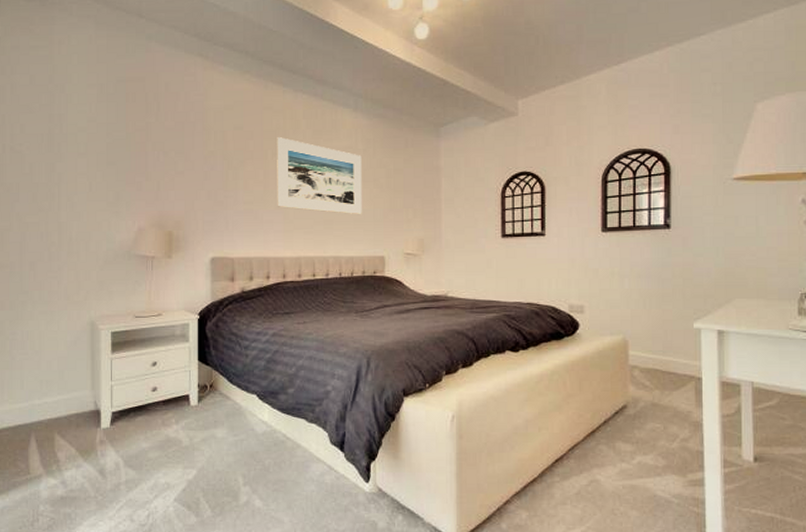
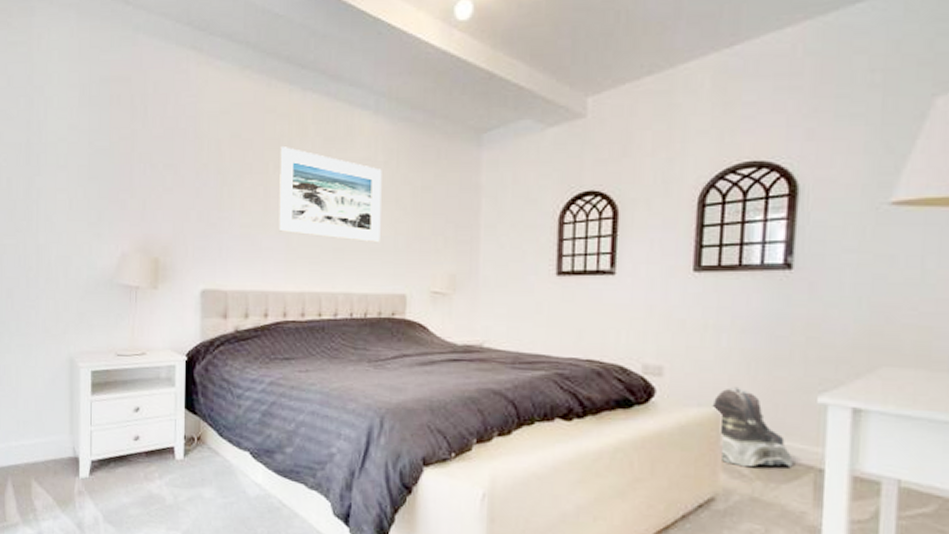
backpack: none [620,318,680,380] -> present [712,386,793,468]

